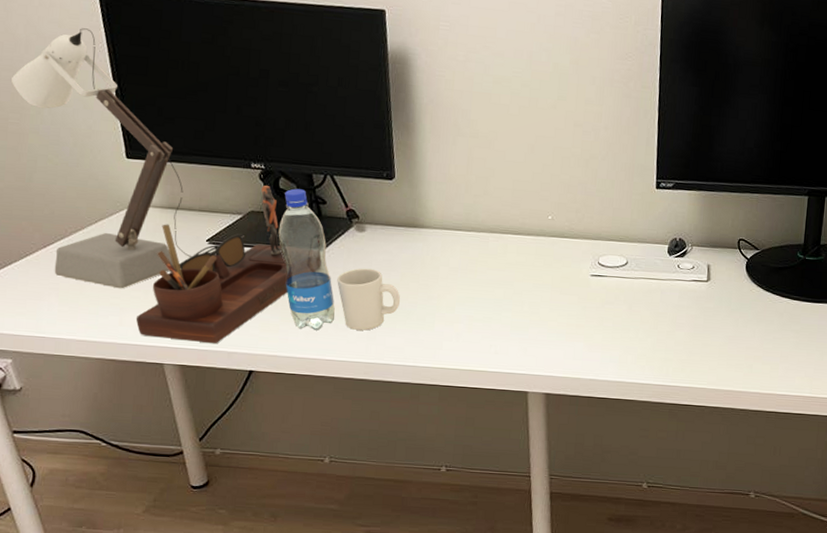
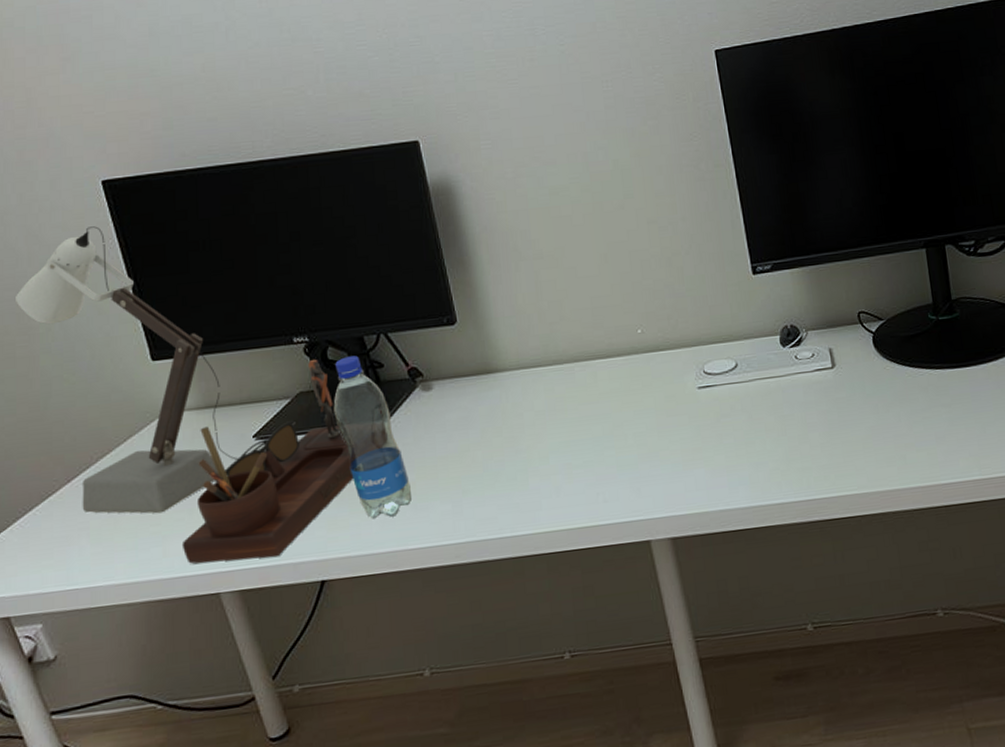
mug: present [337,268,401,331] -> none [408,430,485,508]

